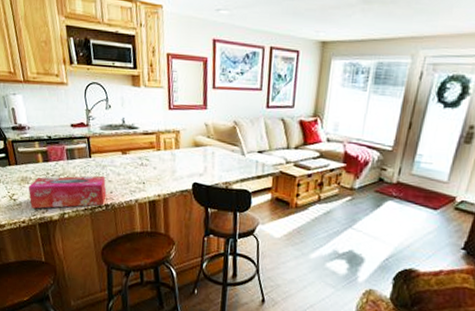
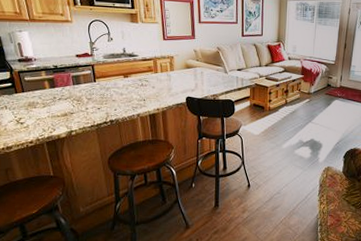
tissue box: present [28,175,107,209] -> none [35,96,111,130]

